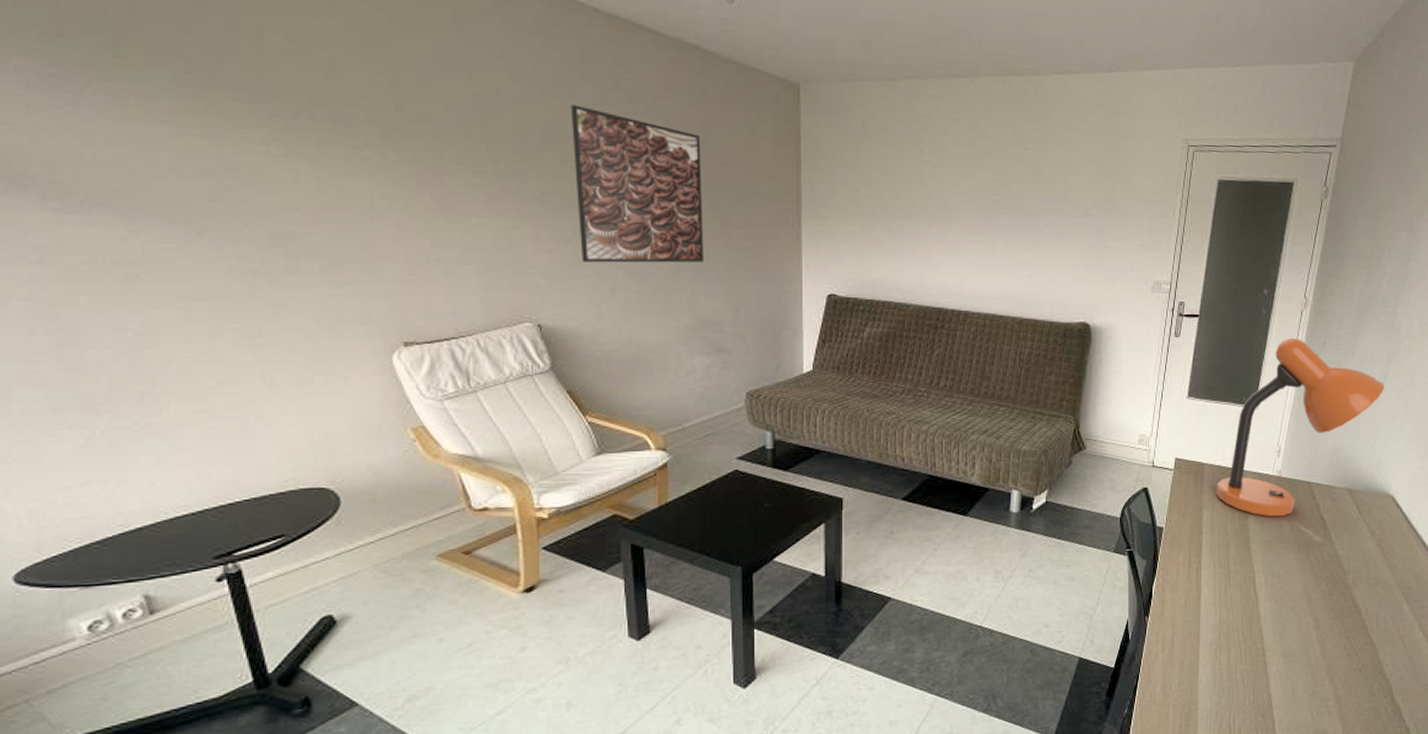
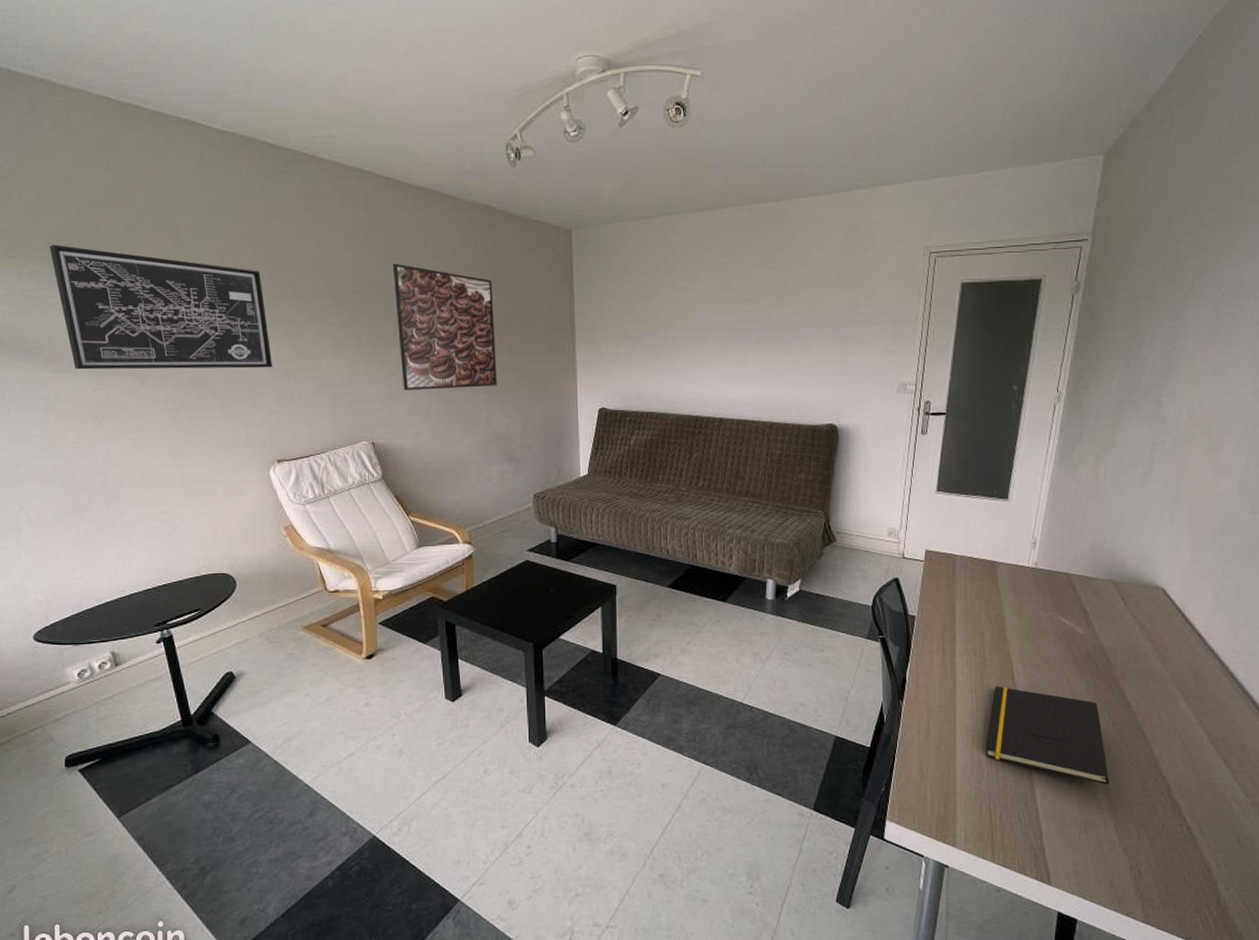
wall art: none [49,33,400,224] -> present [49,244,273,370]
desk lamp: present [1216,337,1385,517] -> none [968,431,1151,608]
notepad: none [1227,597,1340,692] -> present [985,686,1109,785]

